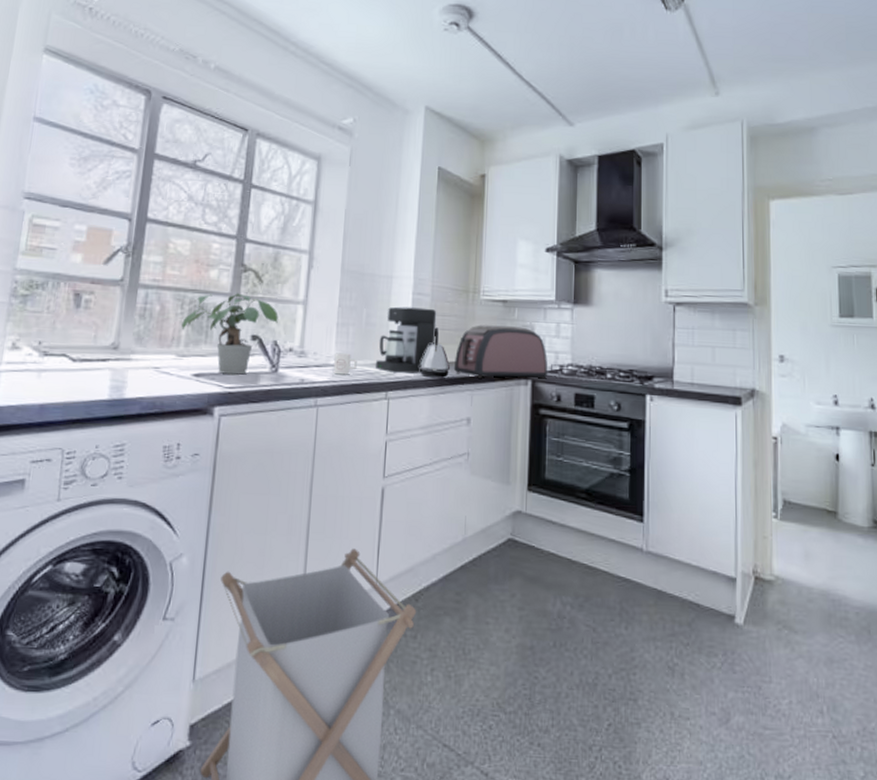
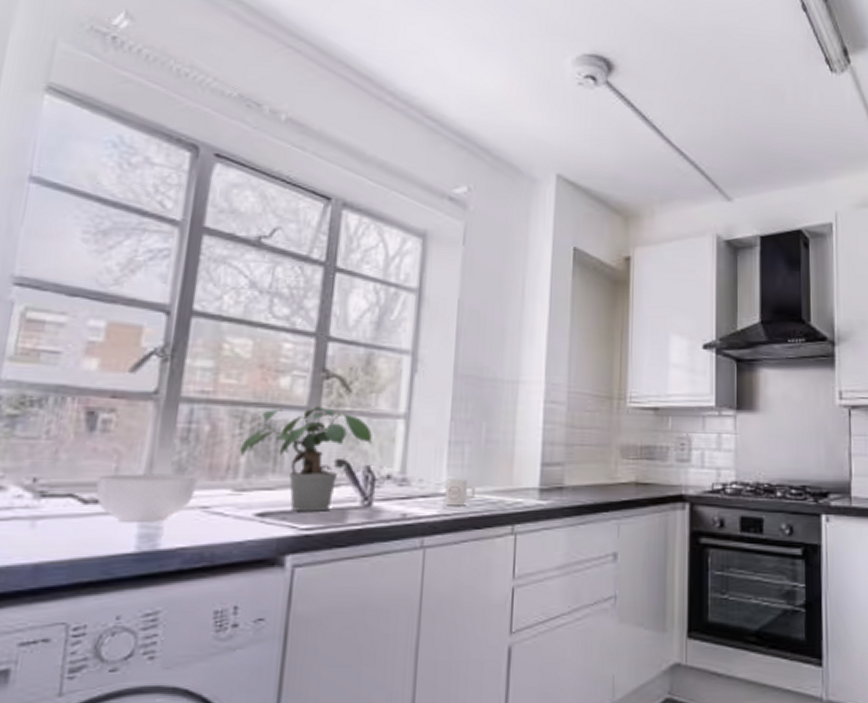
bowl: none [81,340,152,378] -> present [95,473,198,522]
coffee maker: present [375,306,437,374] -> none [497,418,574,502]
kettle: present [419,327,451,378] -> none [553,443,592,504]
toaster: present [453,325,548,379] -> none [595,438,709,503]

